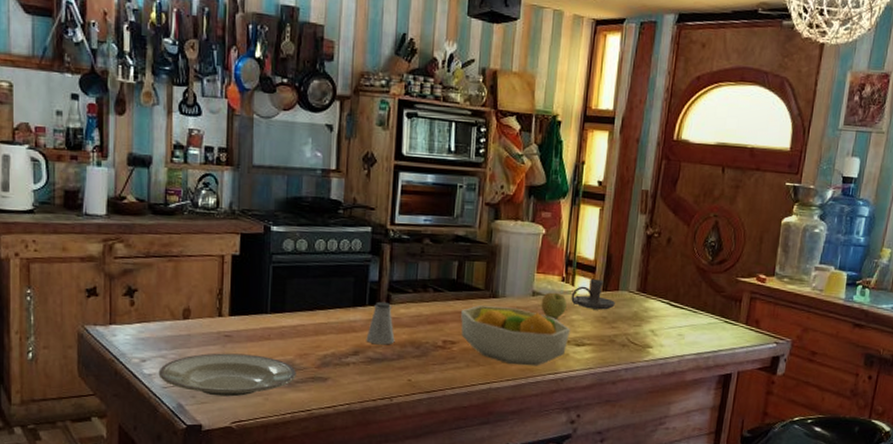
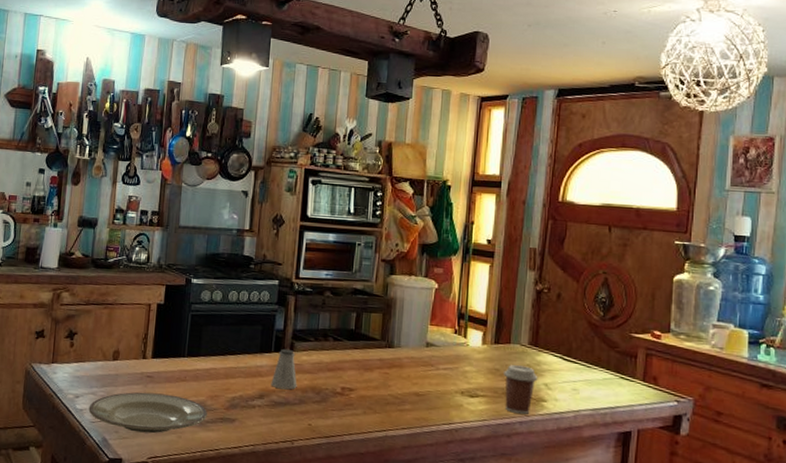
fruit bowl: present [461,305,571,366] -> none [358,355,465,416]
apple: present [541,292,567,319] -> none [434,343,460,370]
candle holder: present [571,278,615,310] -> none [464,331,507,363]
coffee cup: none [611,312,645,361] -> present [504,365,538,414]

